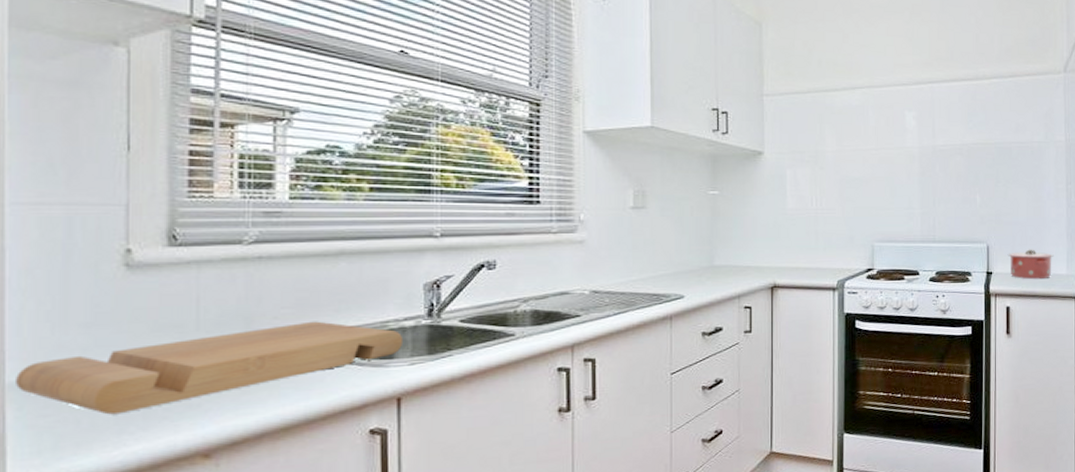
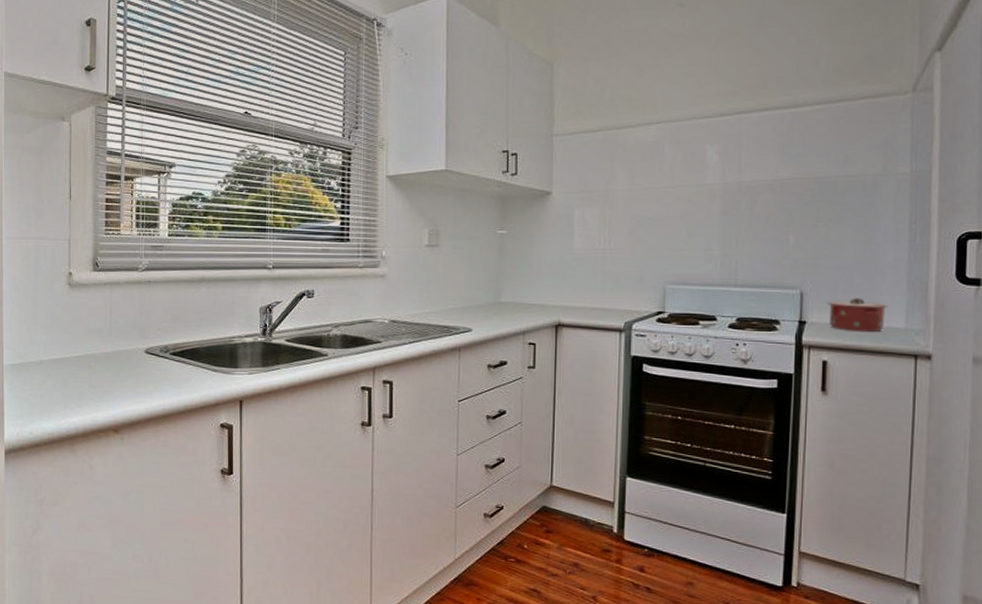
cutting board: present [16,321,404,415] -> none [9,333,245,394]

